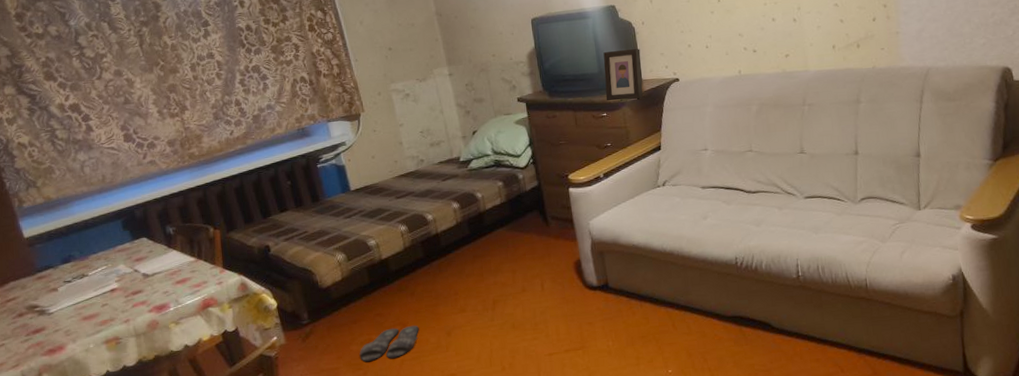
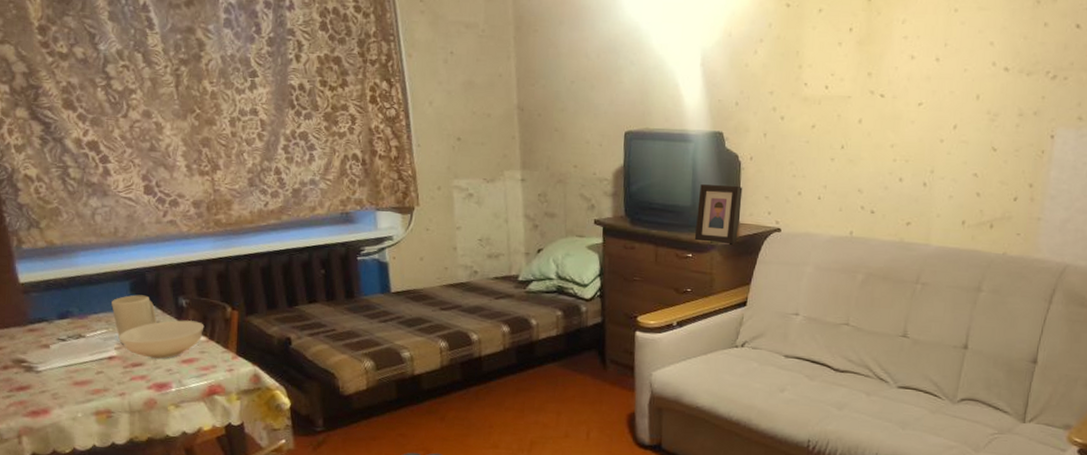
mug: none [108,230,149,276] -> present [111,295,157,344]
bowl: none [117,245,192,284] -> present [118,320,205,359]

